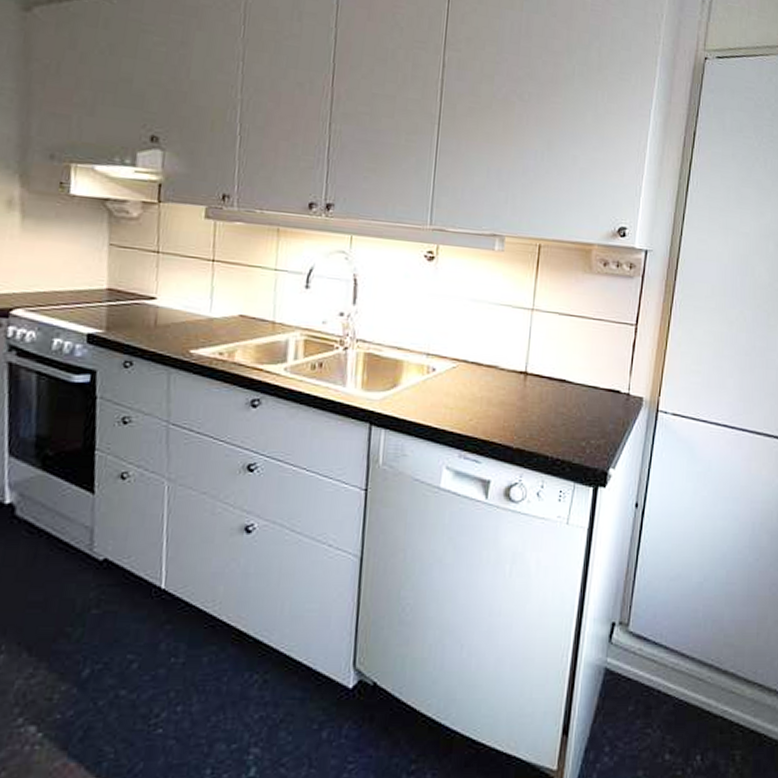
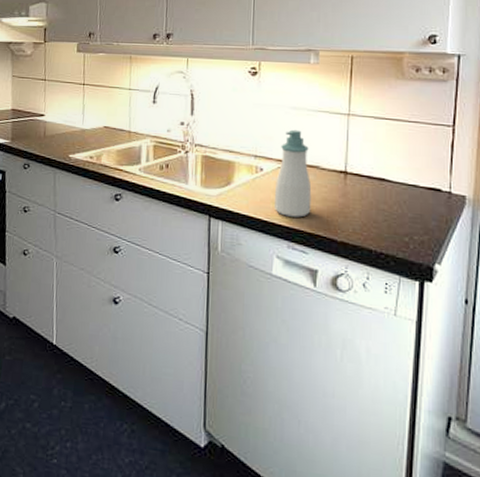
soap bottle: none [447,324,489,423] -> present [275,129,312,218]

